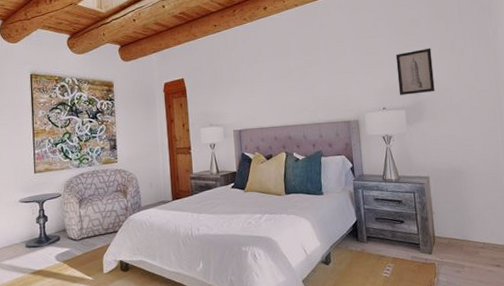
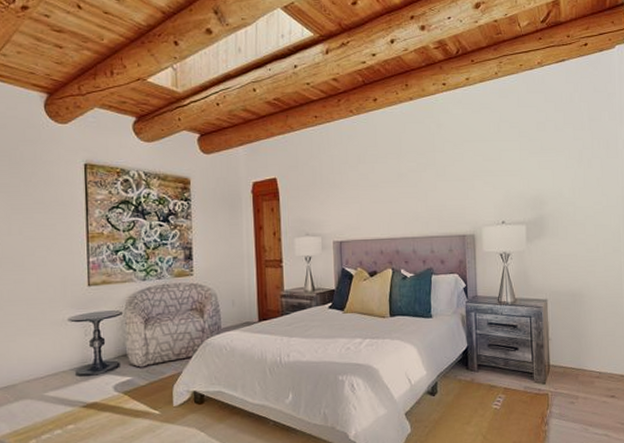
wall art: present [395,48,435,95] -> none [519,156,559,208]

